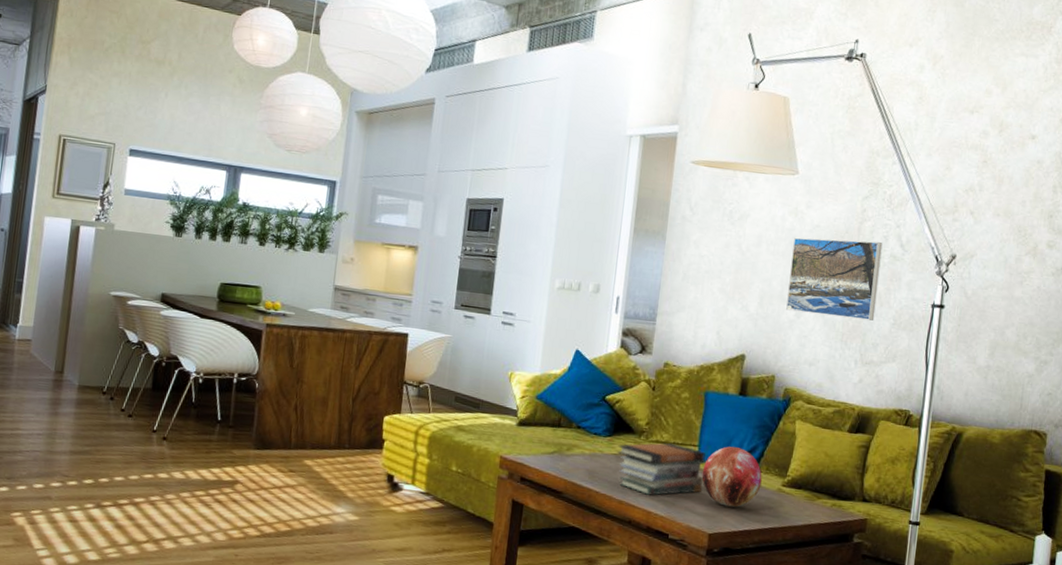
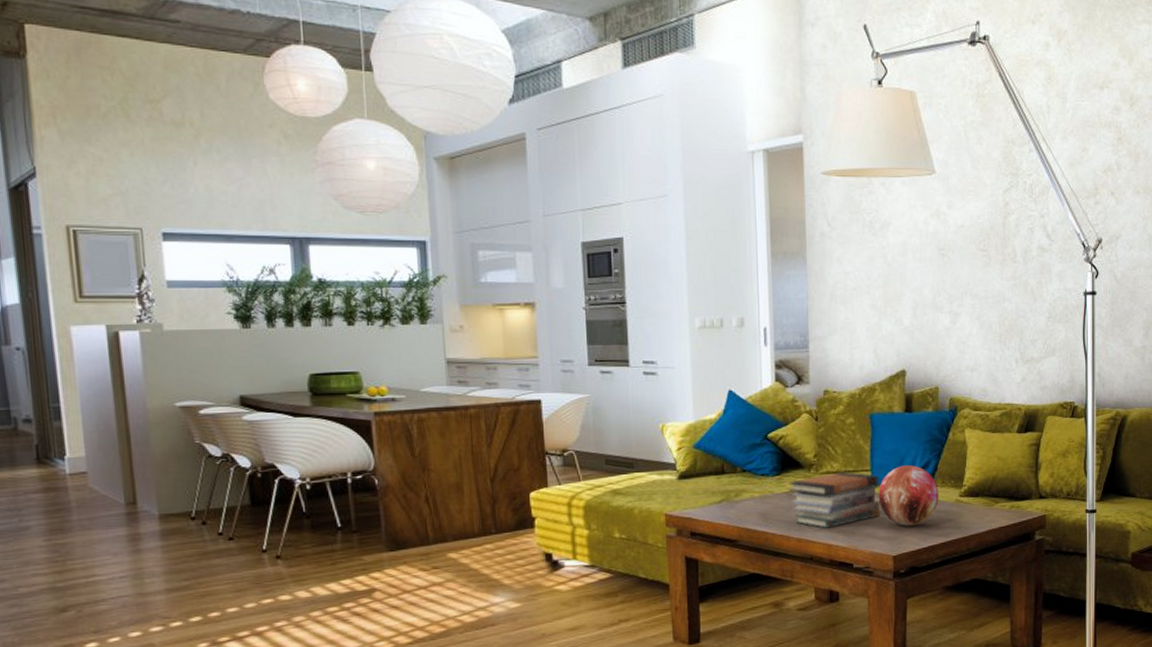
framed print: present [786,237,883,321] -> none [940,234,1030,318]

